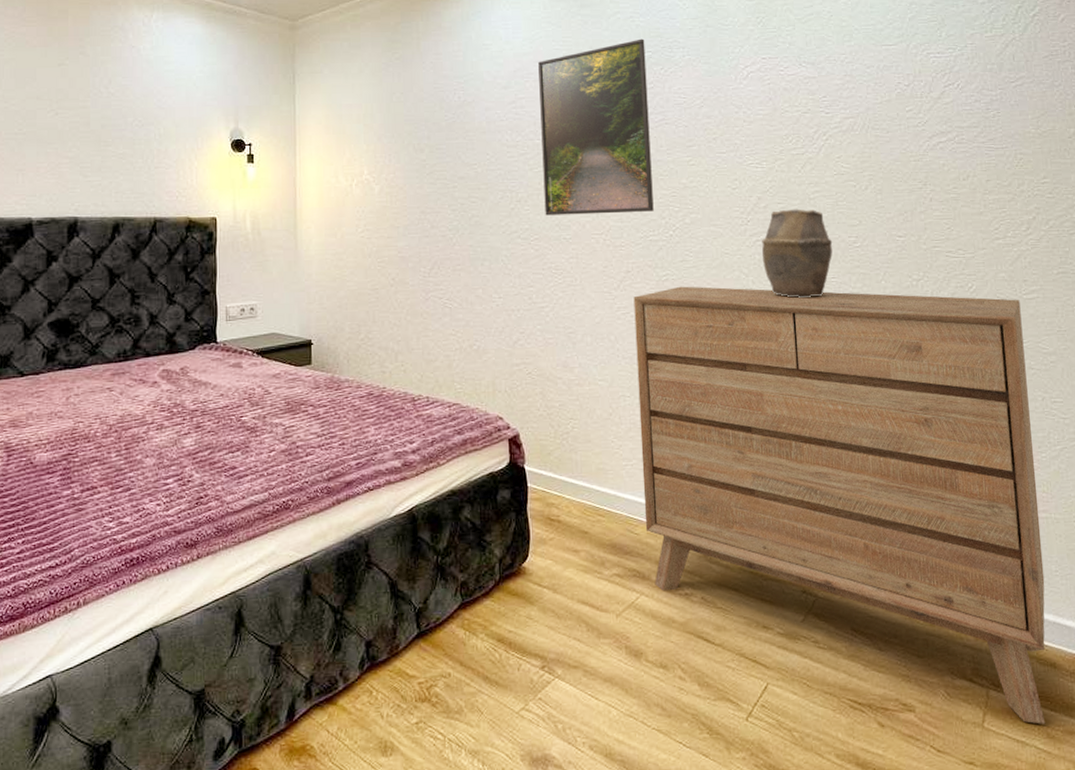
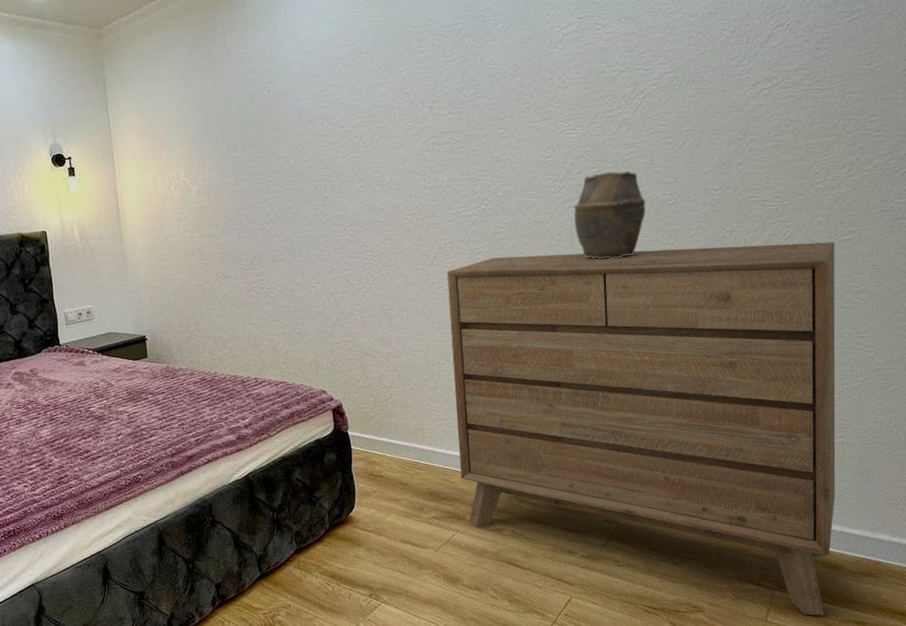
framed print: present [538,38,654,216] -> none [346,10,466,201]

